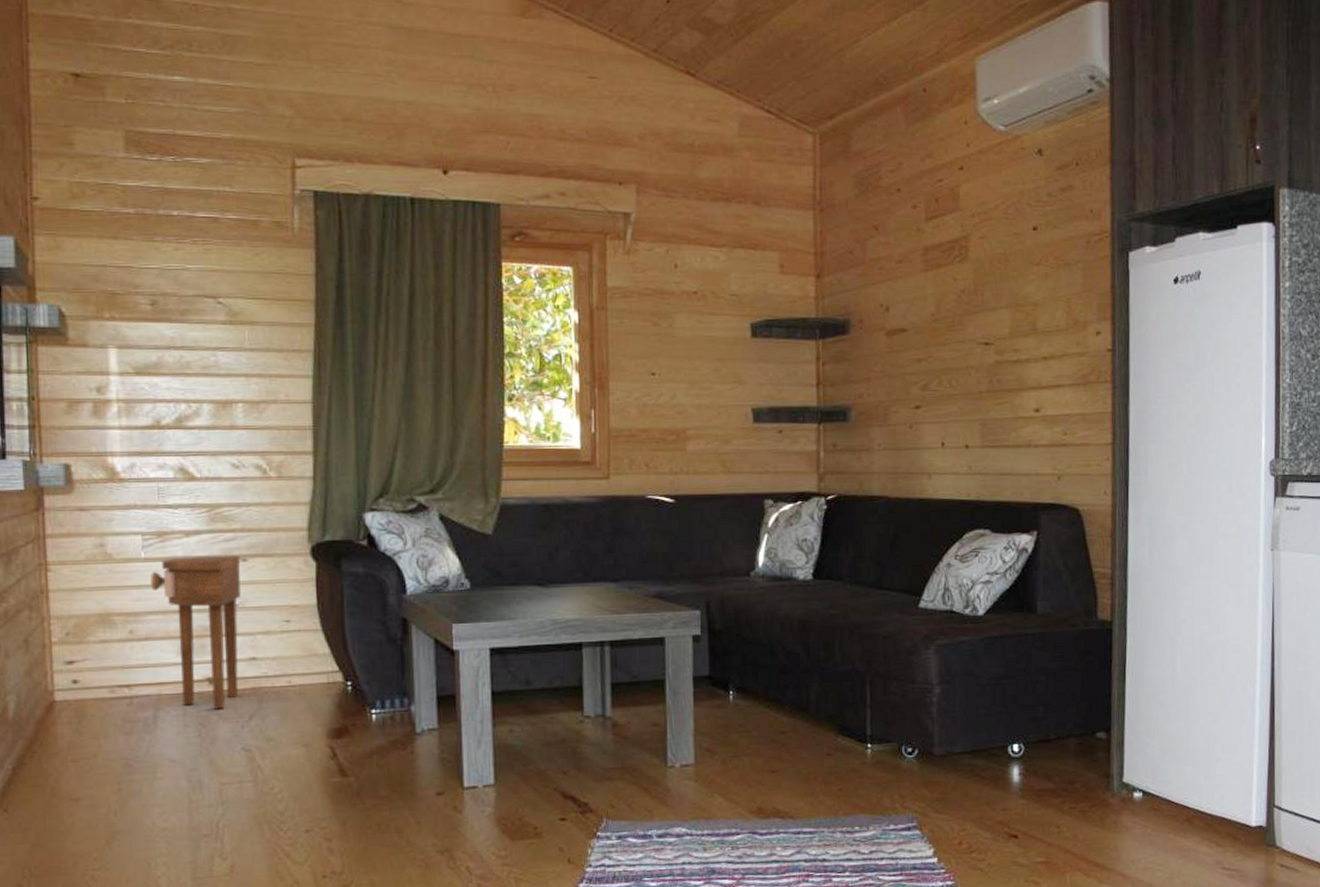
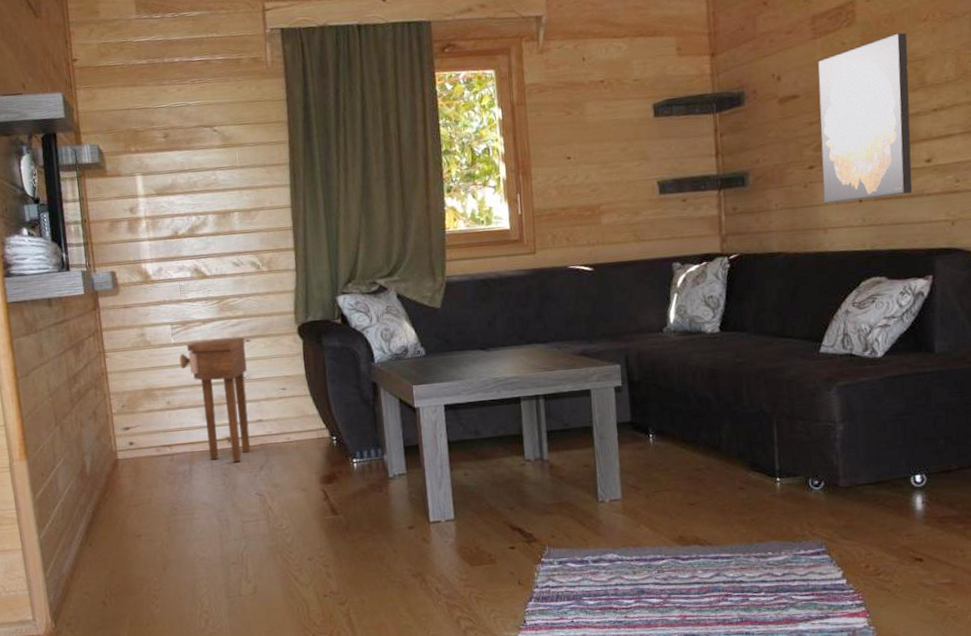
wall art: none [928,275,1021,447] -> present [818,32,913,204]

